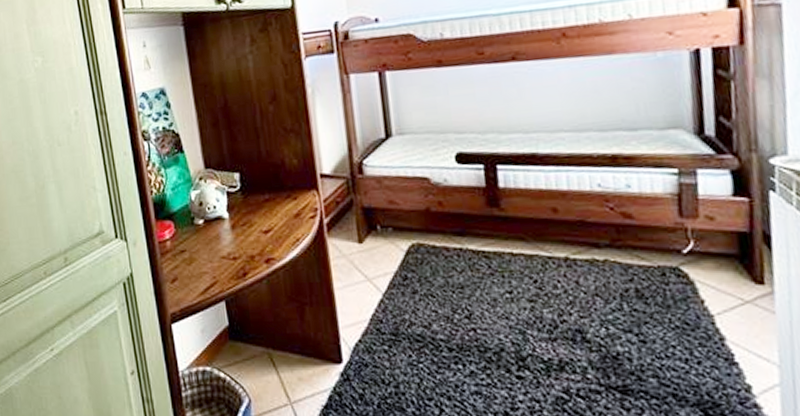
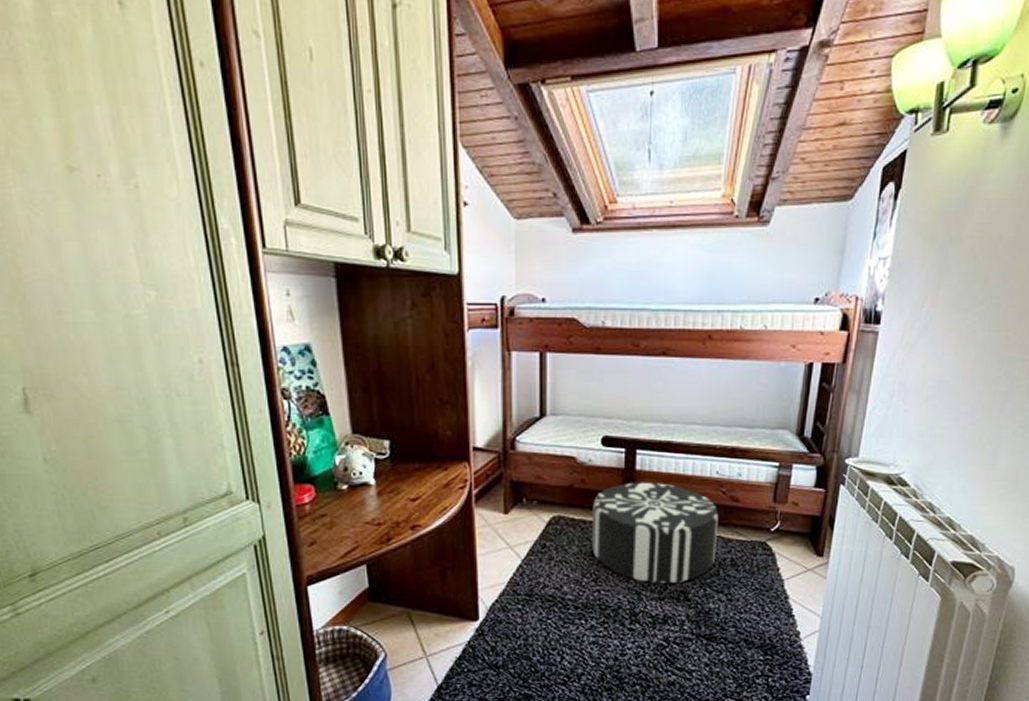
pouf: none [454,201,614,321] -> present [592,482,719,584]

